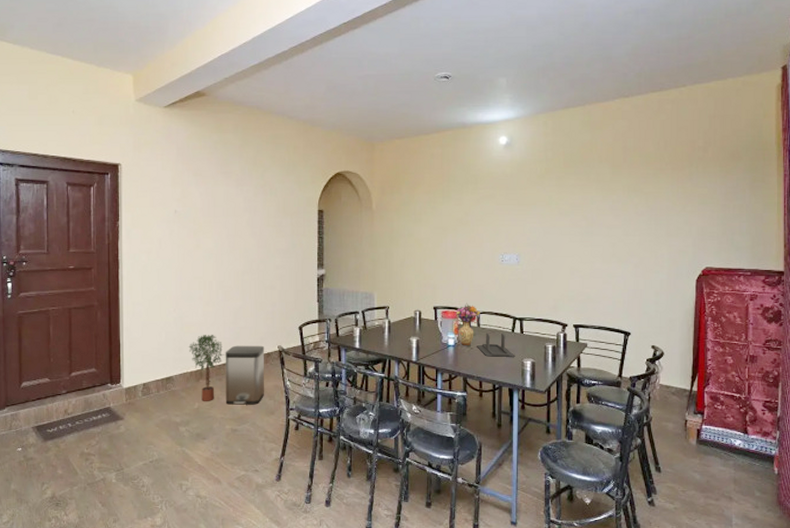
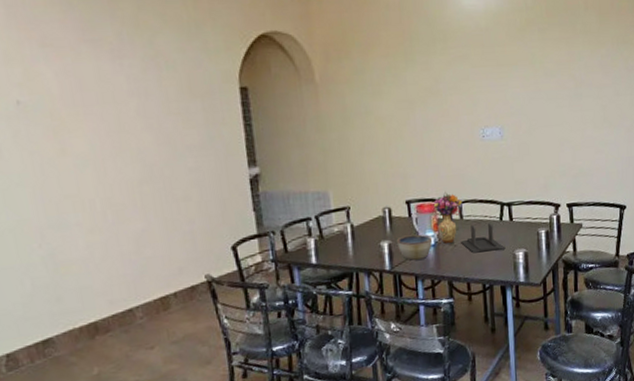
potted tree: present [188,335,224,401] -> none [70,273,127,364]
pedal bin: present [225,345,265,405] -> none [128,277,194,362]
bowl: none [424,335,453,356] -> present [397,234,433,261]

